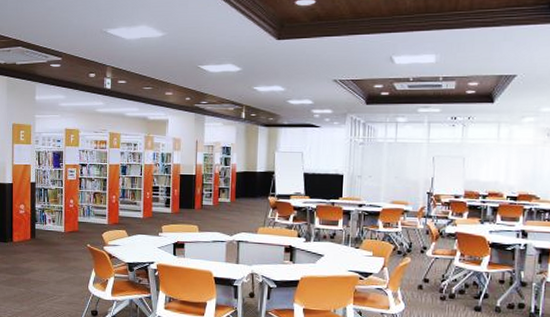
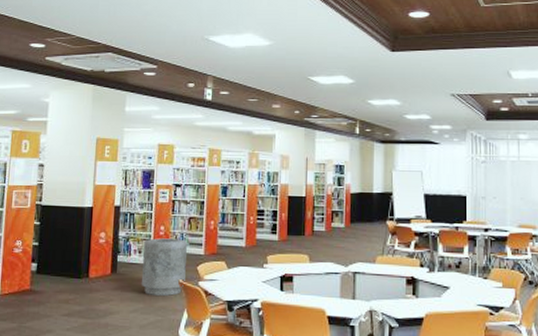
trash can: none [56,210,94,258] -> present [142,238,188,296]

